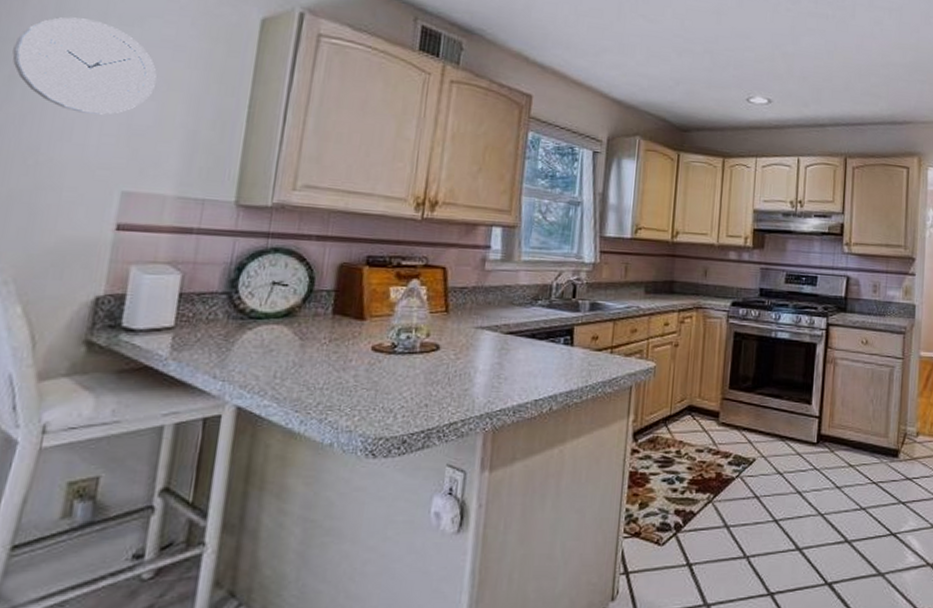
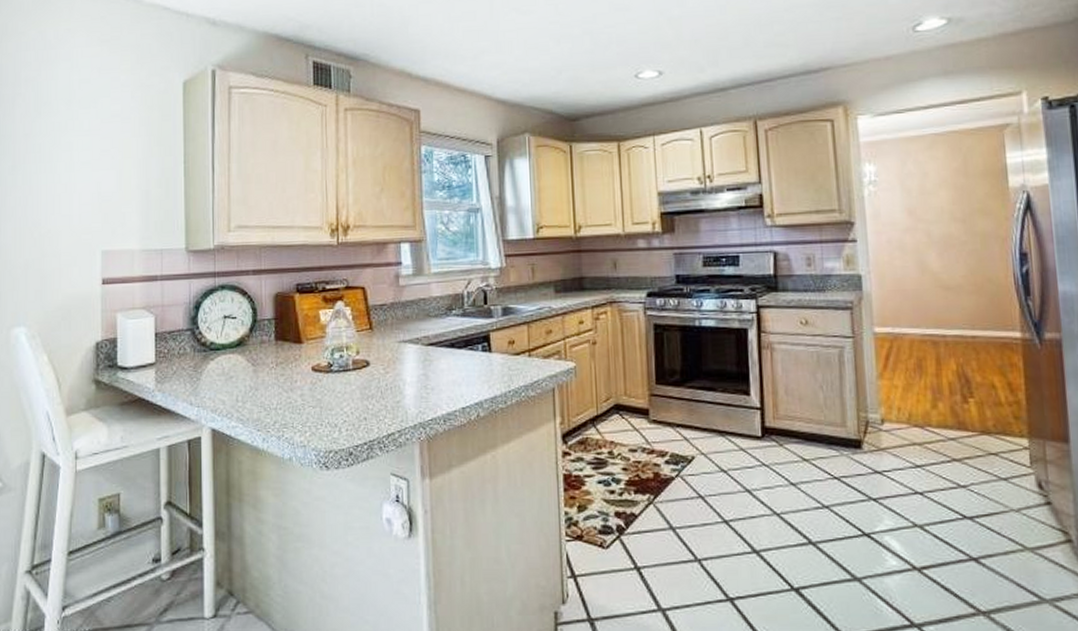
wall clock: present [12,17,157,115] -> none [12,108,112,189]

